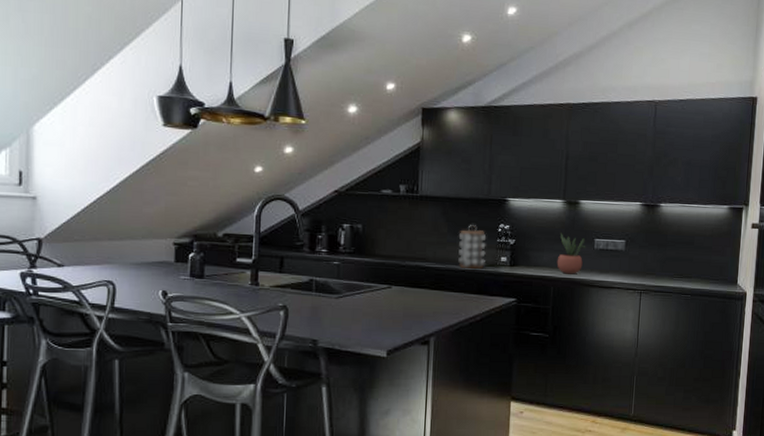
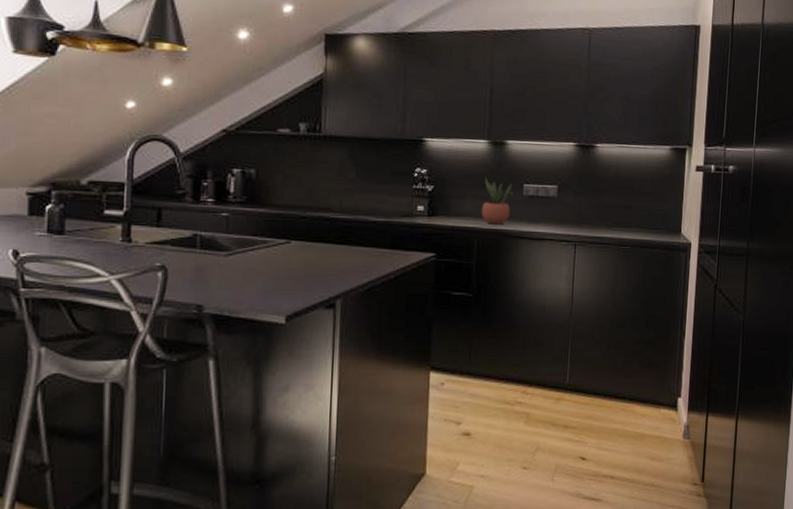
spice rack: present [458,225,487,270] -> none [367,169,401,221]

